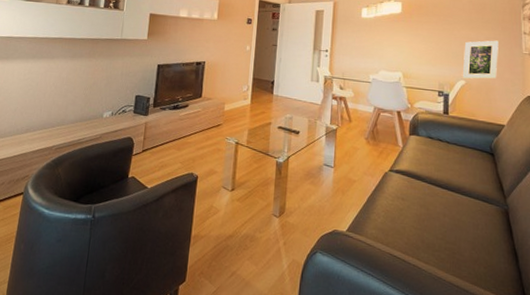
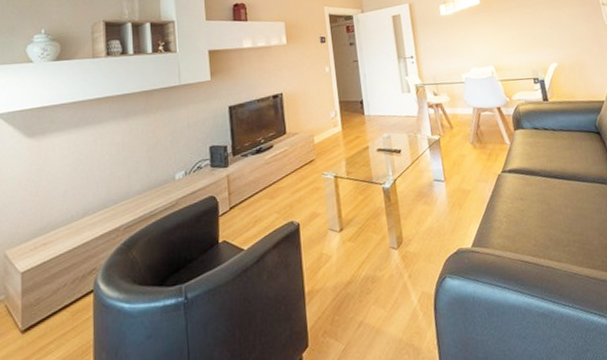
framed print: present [462,40,499,80] -> none [548,16,587,61]

